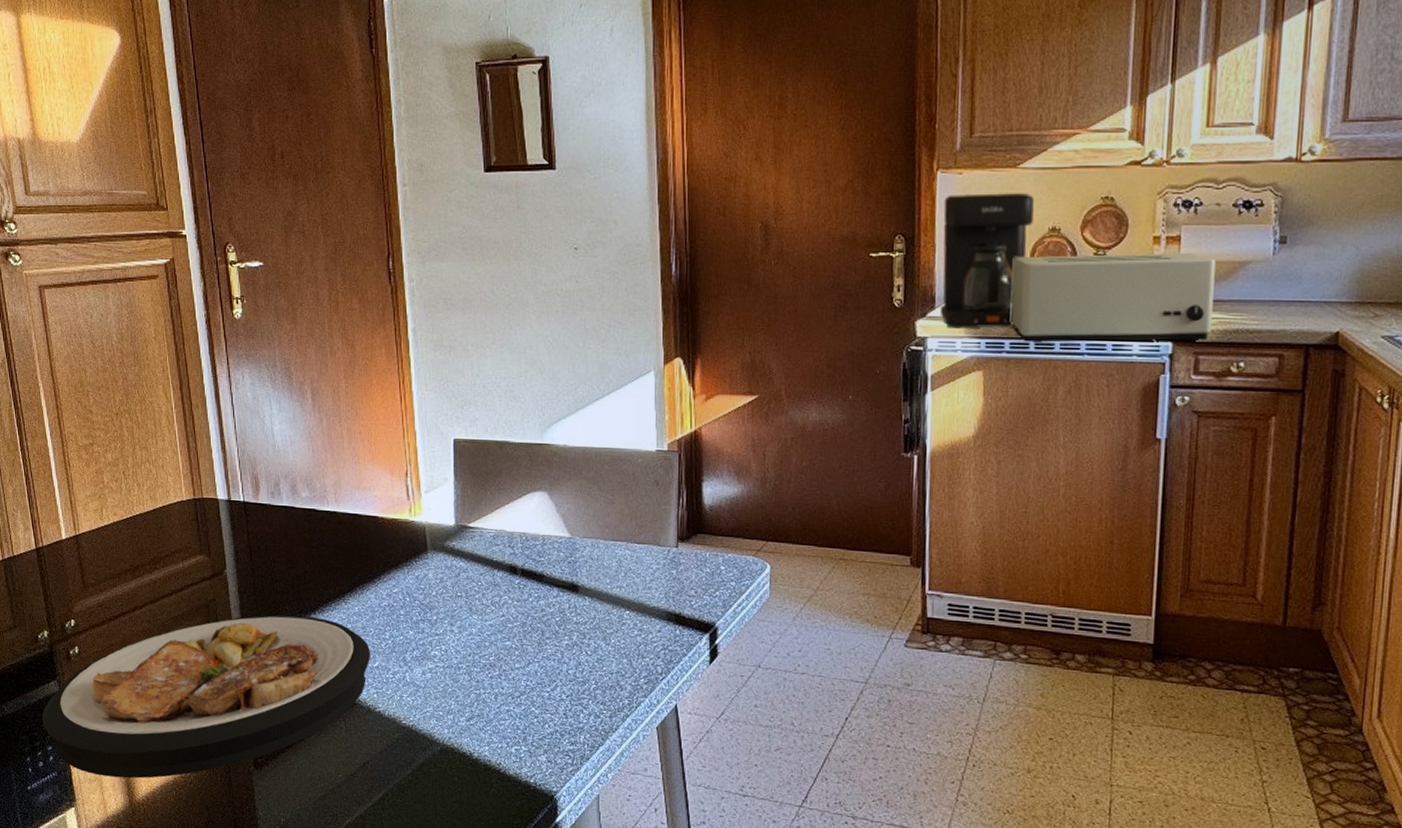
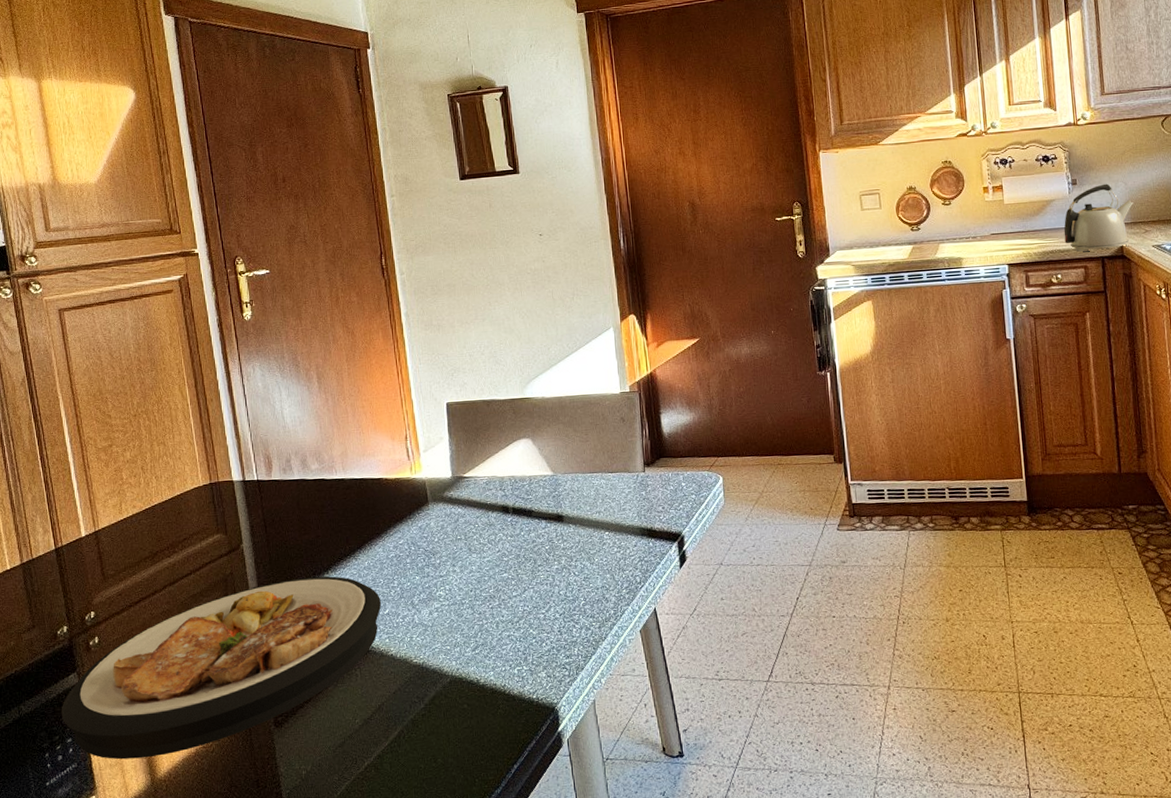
coffee maker: present [939,193,1034,329] -> none [827,163,895,270]
toaster: present [1011,253,1216,343] -> none [883,197,1034,275]
kettle: none [1256,246,1364,336] -> present [1063,183,1134,252]

